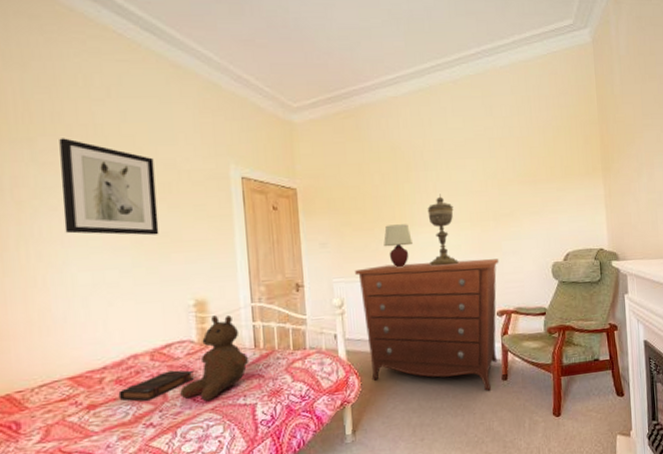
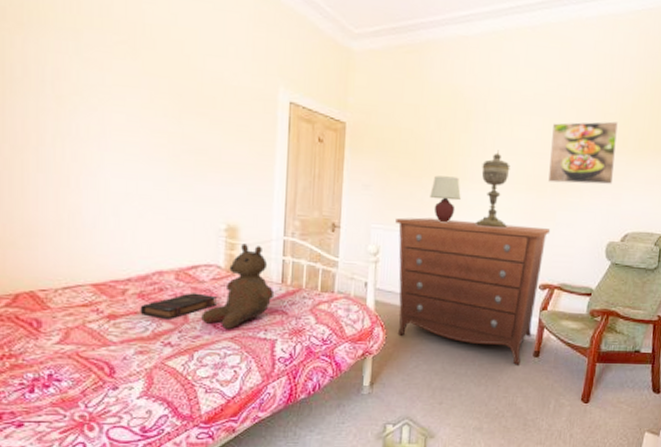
wall art: present [59,138,159,236] -> none [103,33,200,151]
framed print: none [486,154,548,216] -> present [548,121,618,185]

